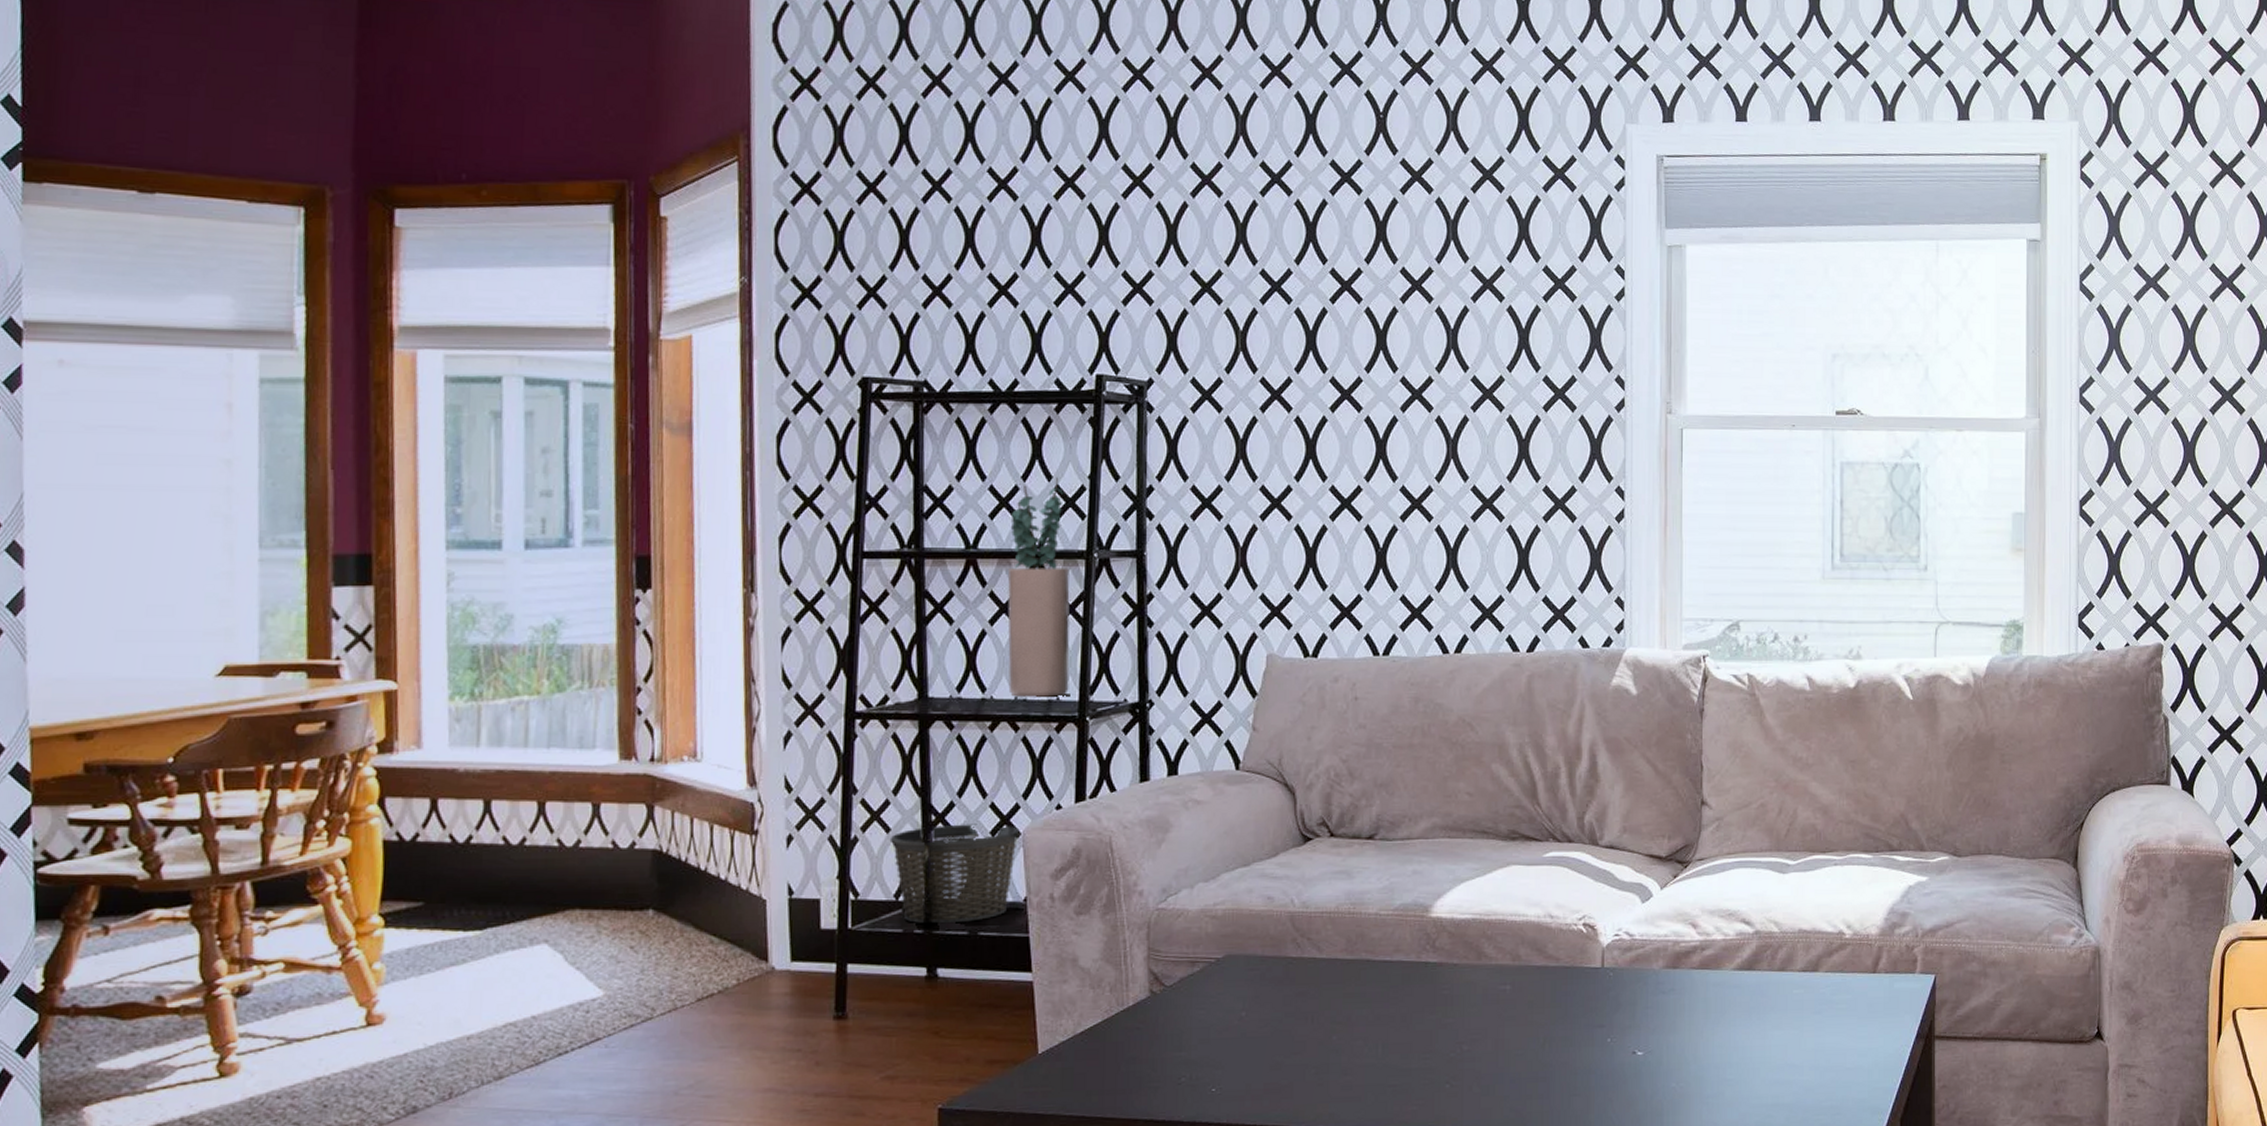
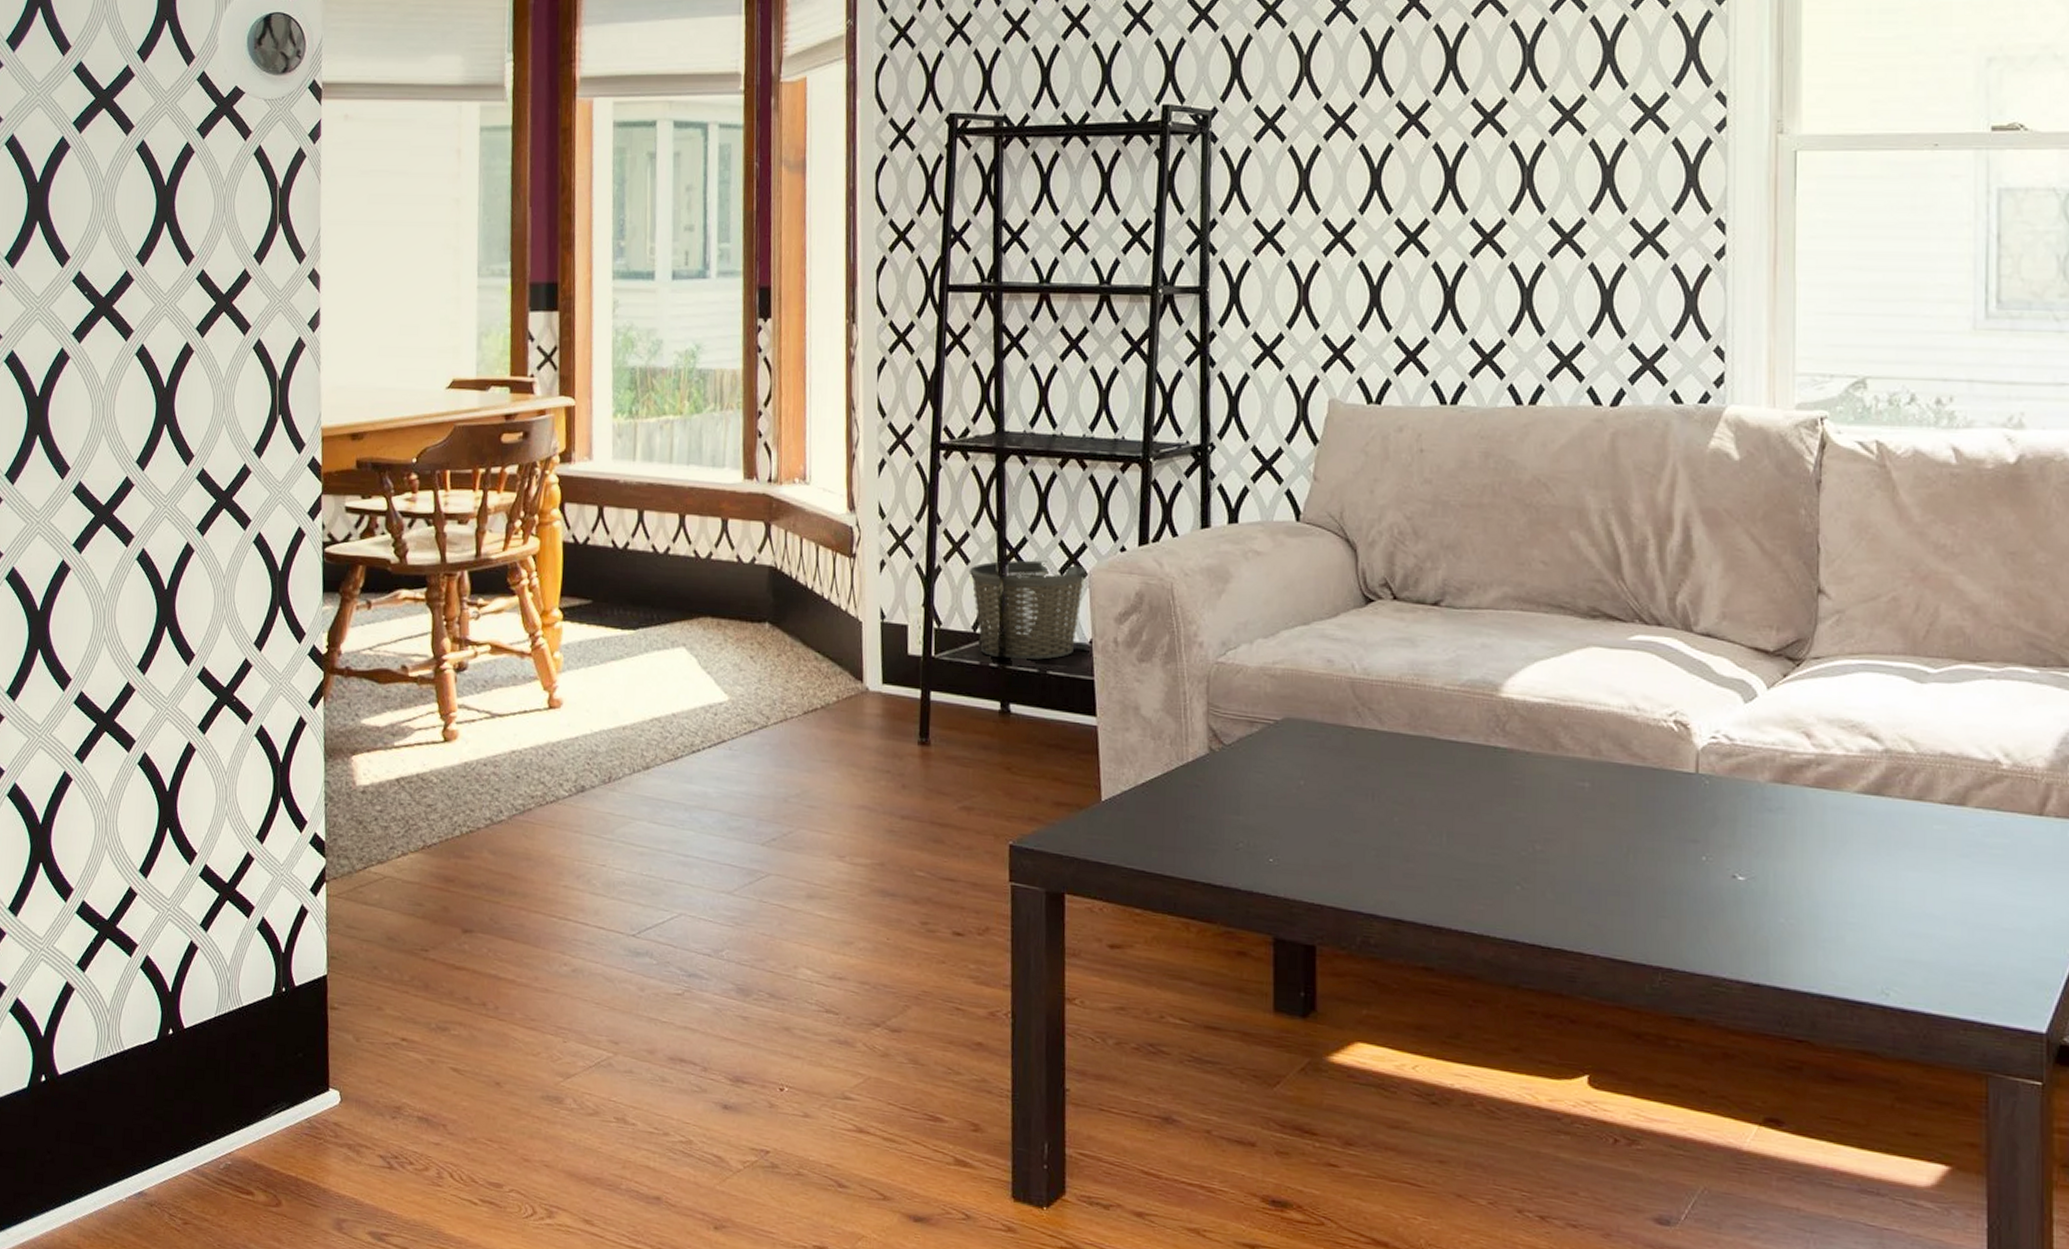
vase: present [1007,477,1070,697] -> none [1077,211,1136,436]

